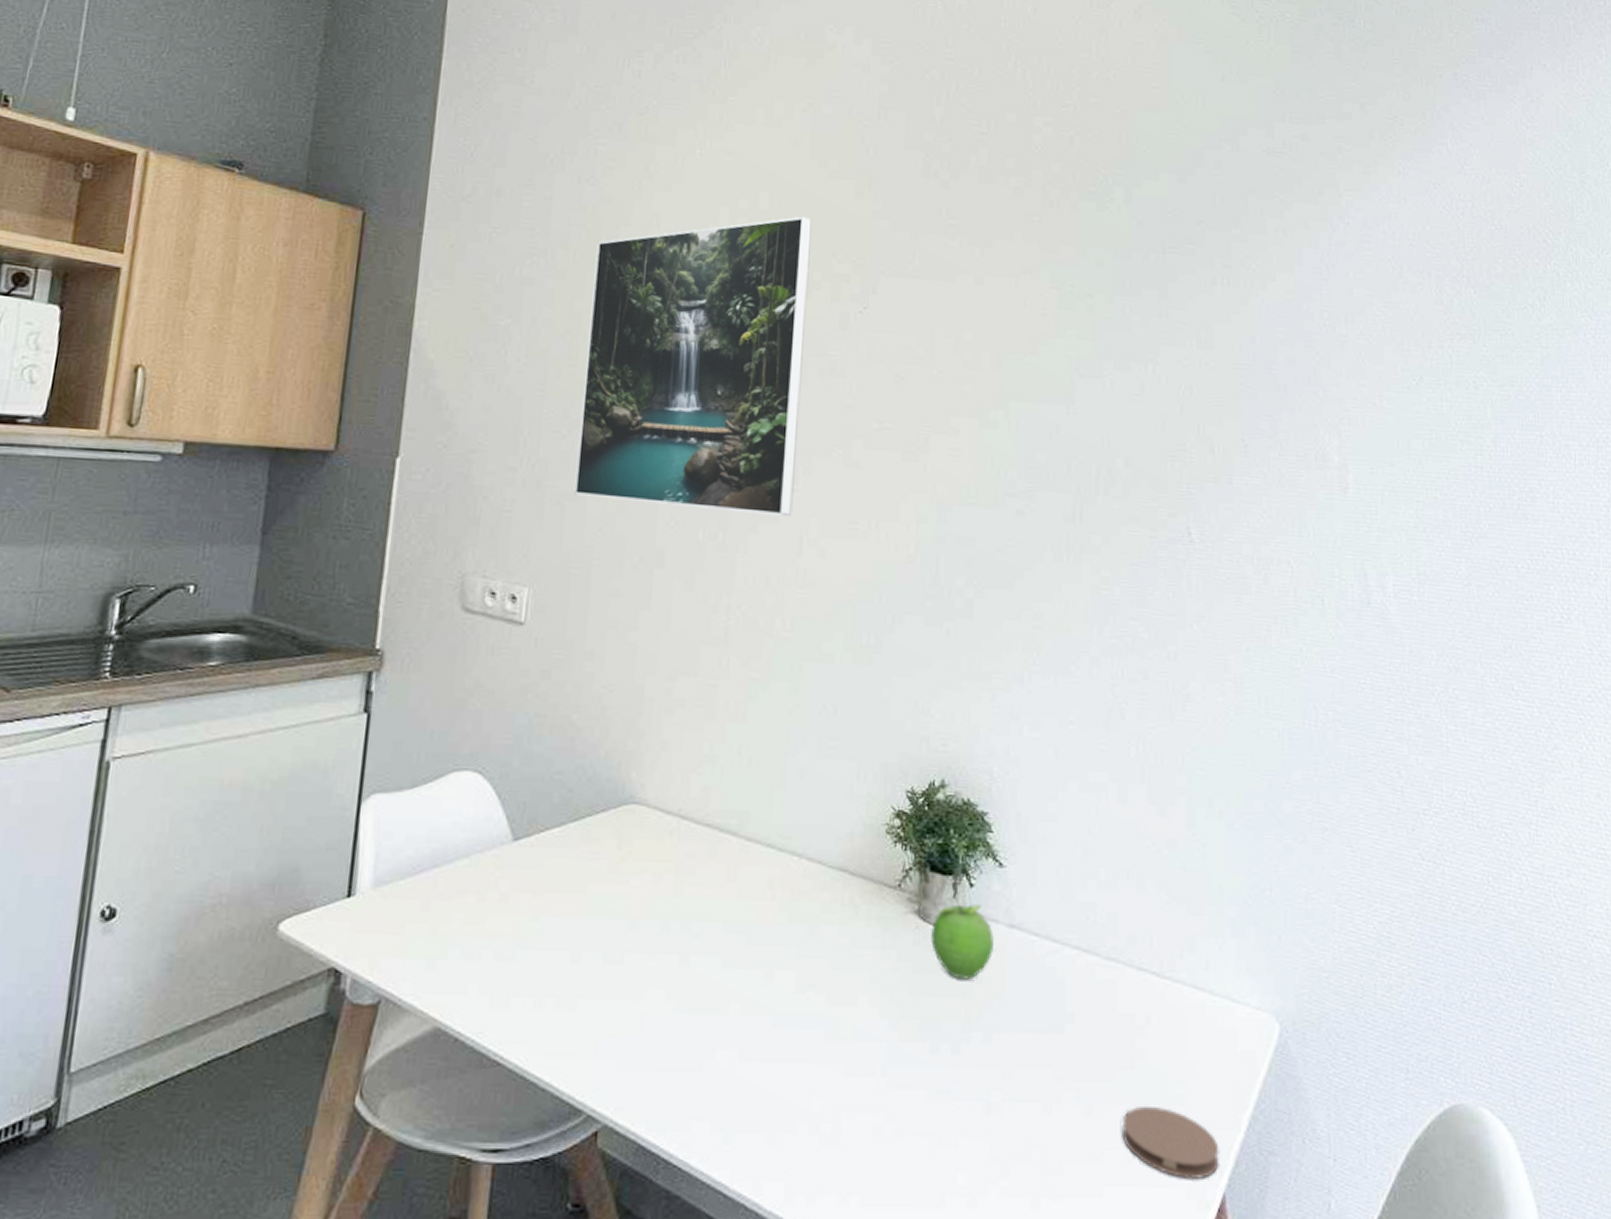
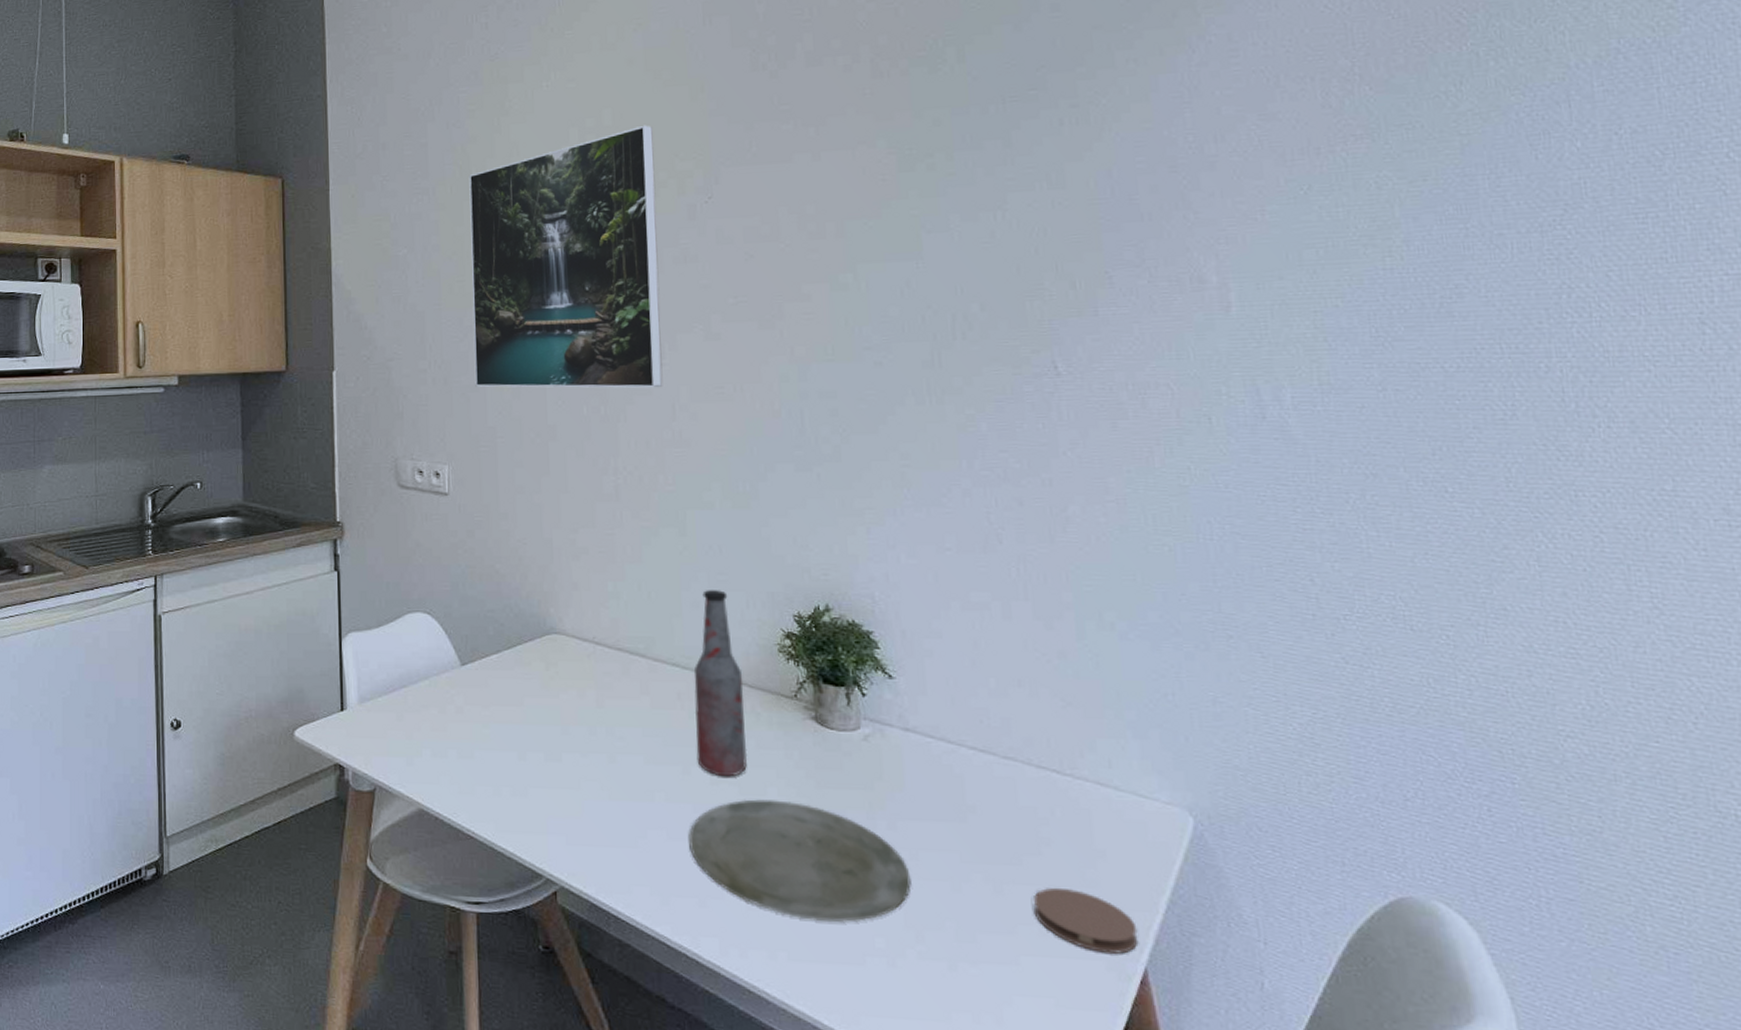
plate: none [763,1009,1001,1156] -> present [689,799,911,922]
bottle: none [782,757,845,983] -> present [694,590,748,777]
fruit: present [931,904,994,980] -> none [829,711,890,776]

